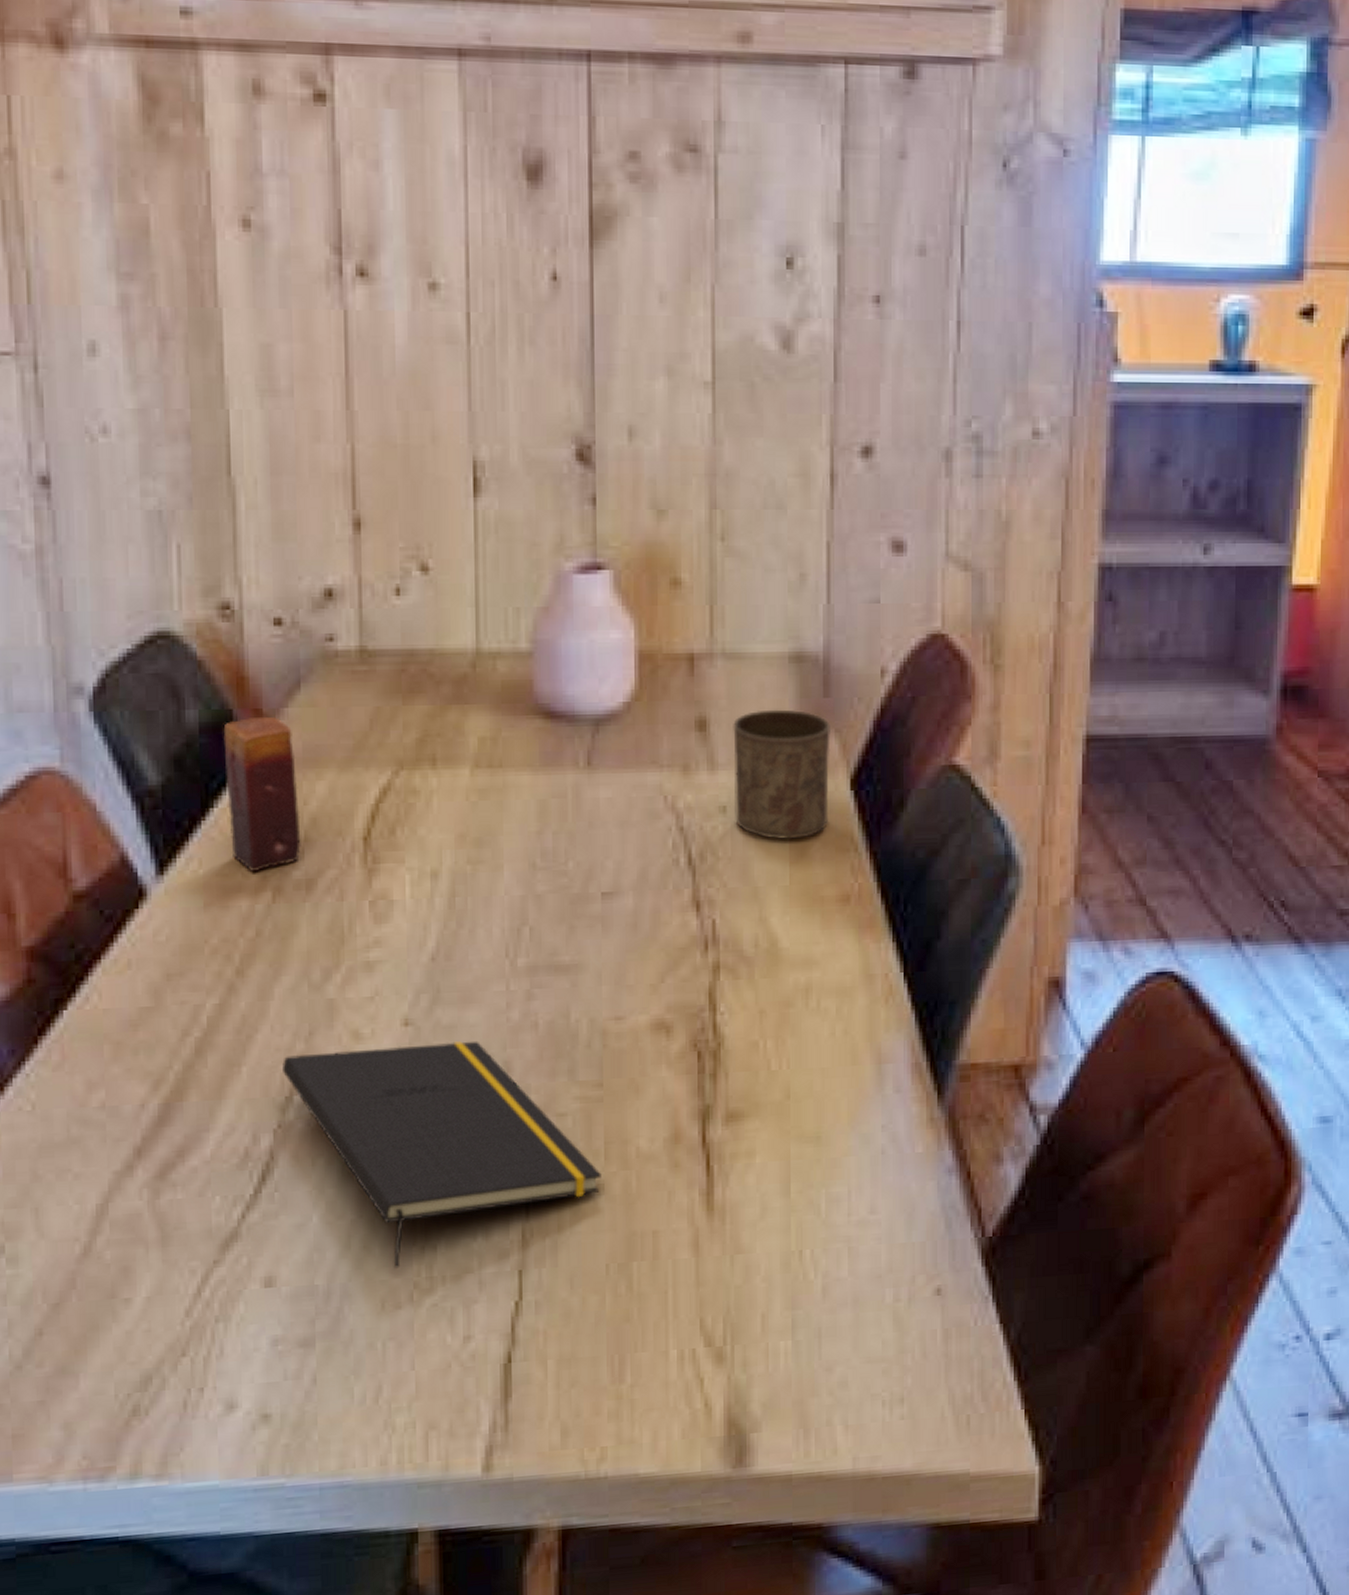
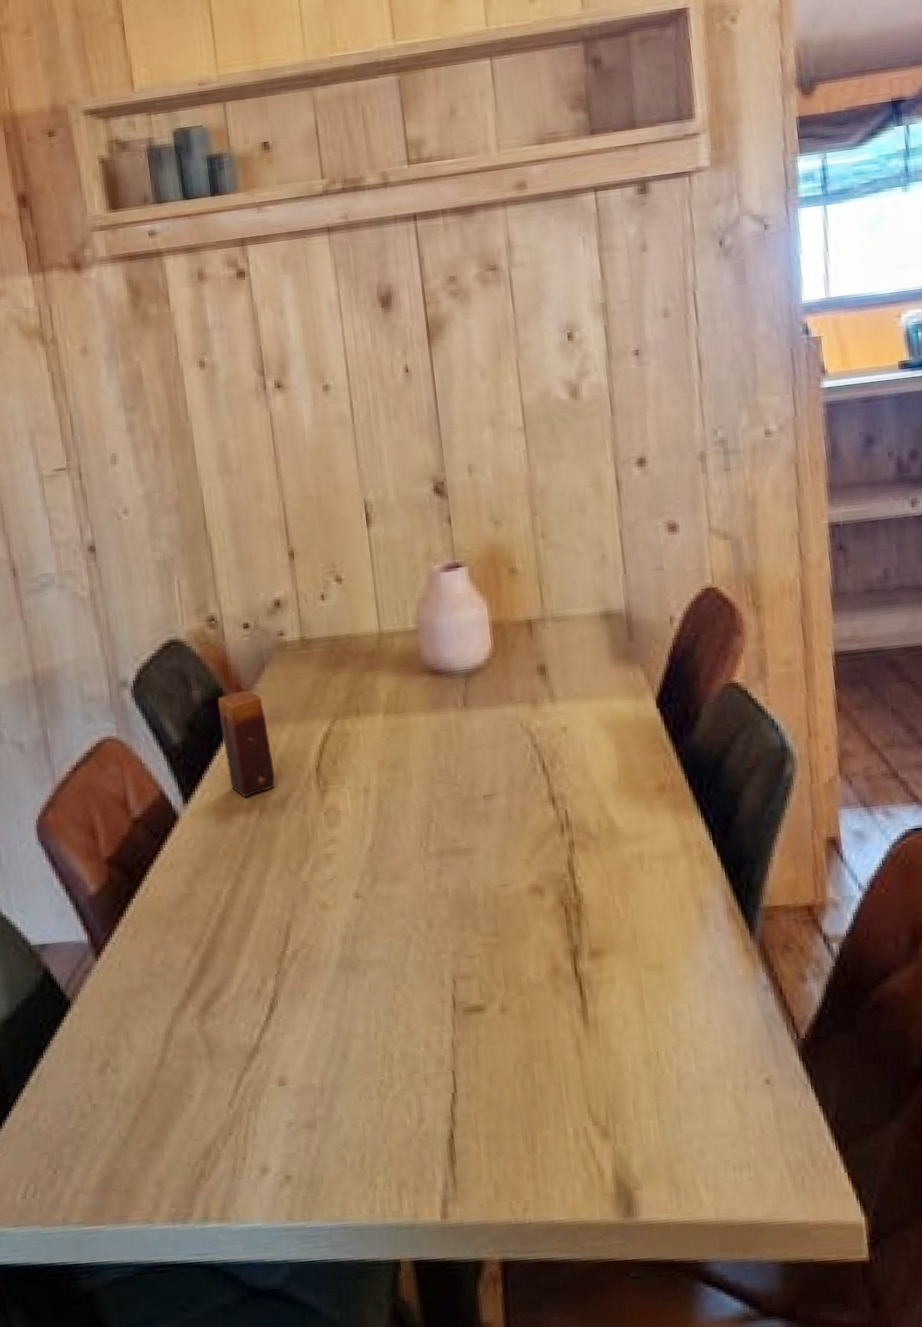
notepad: present [282,1040,603,1269] -> none [276,906,505,1071]
cup: present [733,709,832,840] -> none [565,653,643,748]

